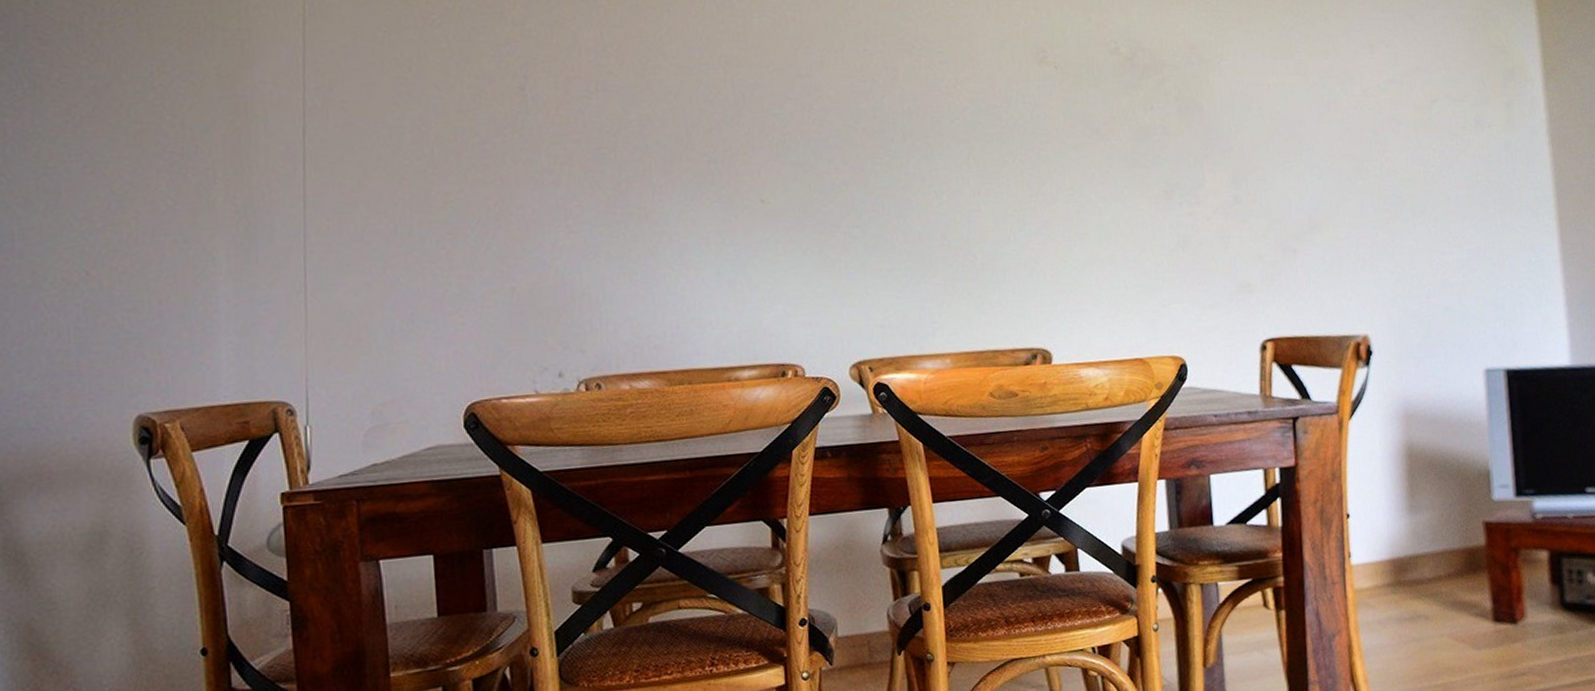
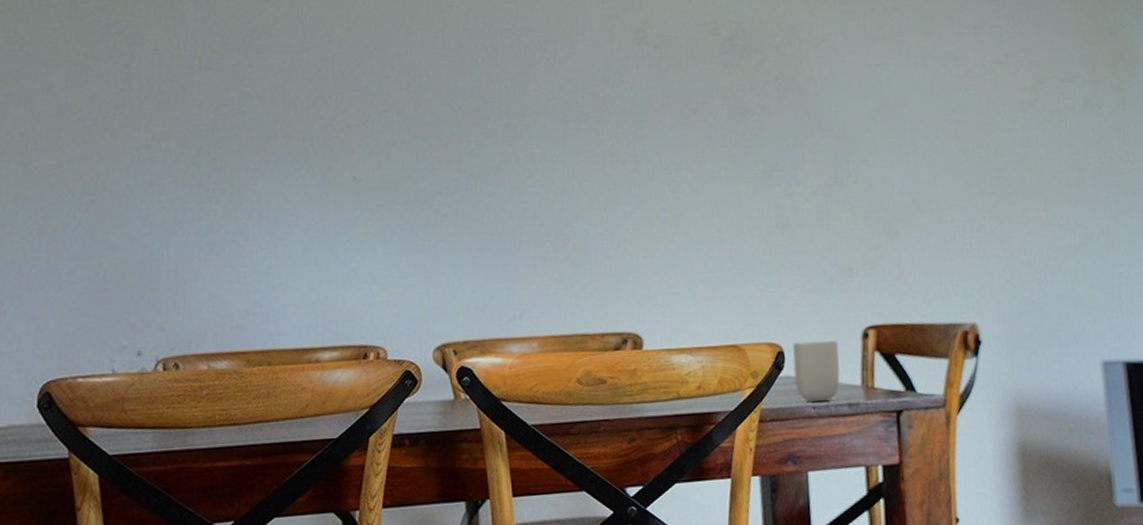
cup: none [1194,353,1240,411] -> present [792,341,840,403]

